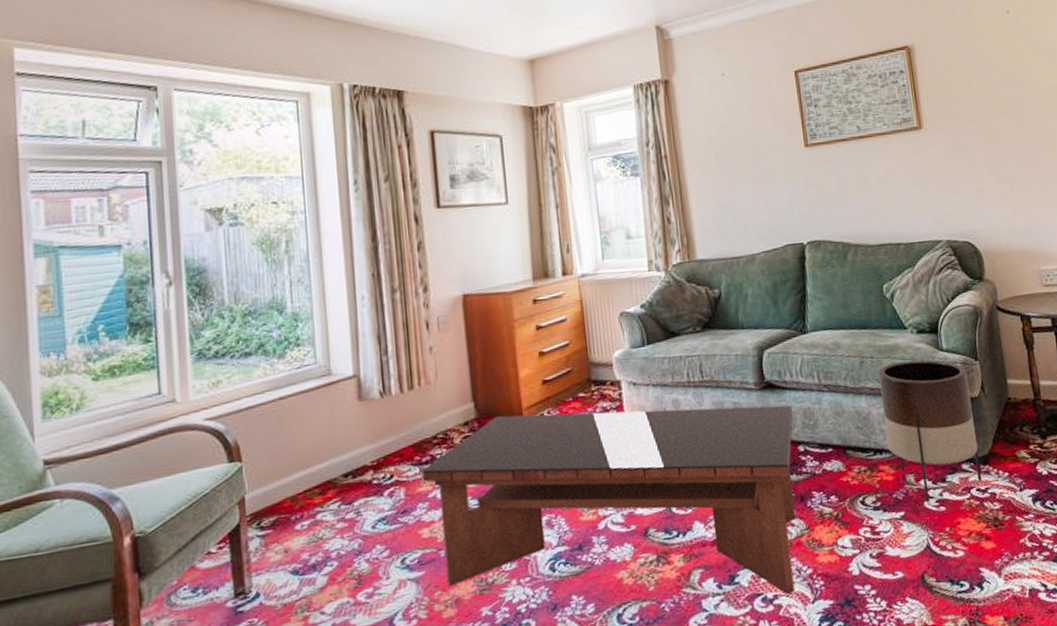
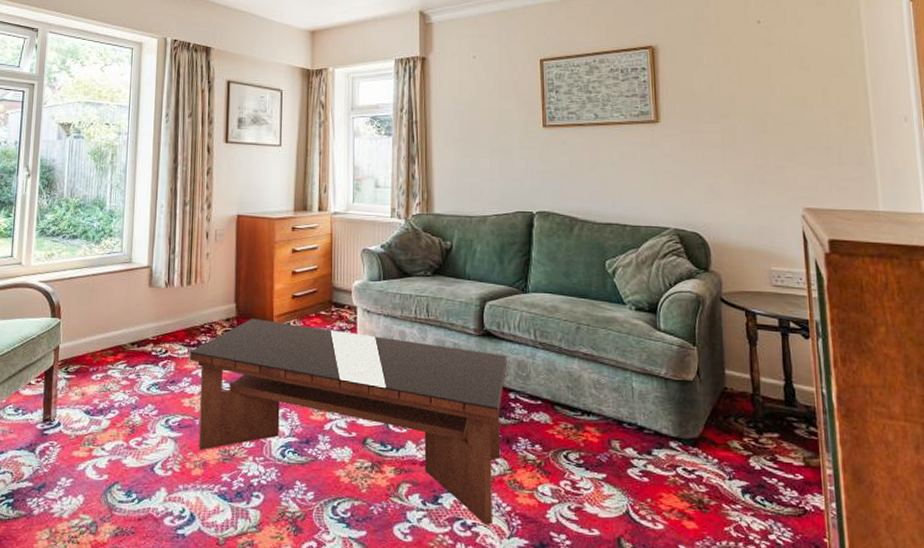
planter: present [878,359,982,503] -> none [594,333,689,471]

